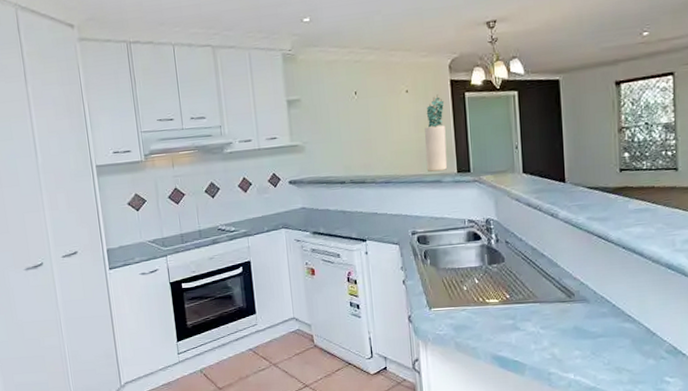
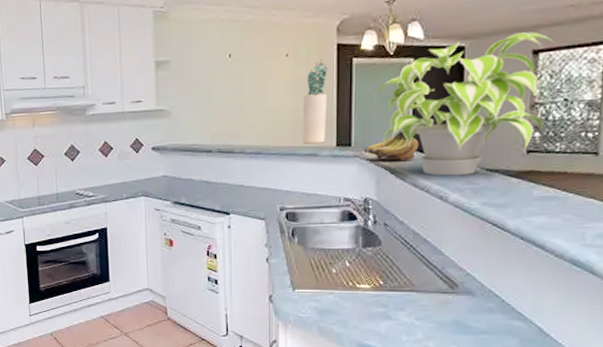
fruit: none [482,157,529,184] -> present [364,131,419,162]
plant: none [486,66,632,196] -> present [374,32,554,176]

